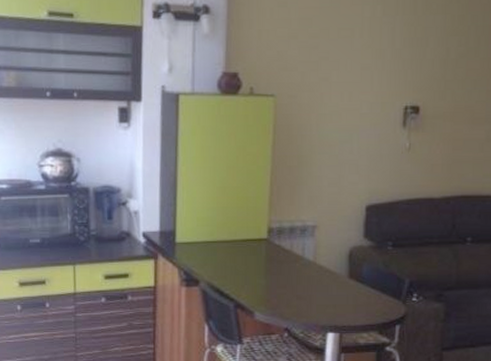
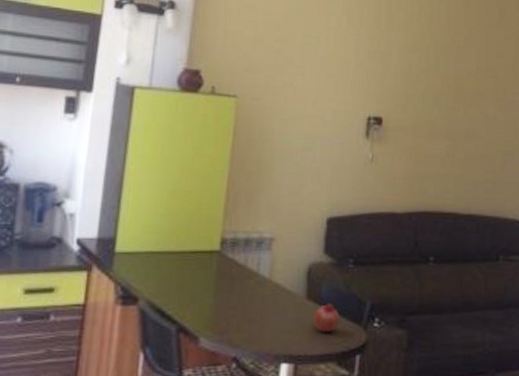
fruit: none [355,281,380,307] -> present [313,303,340,333]

